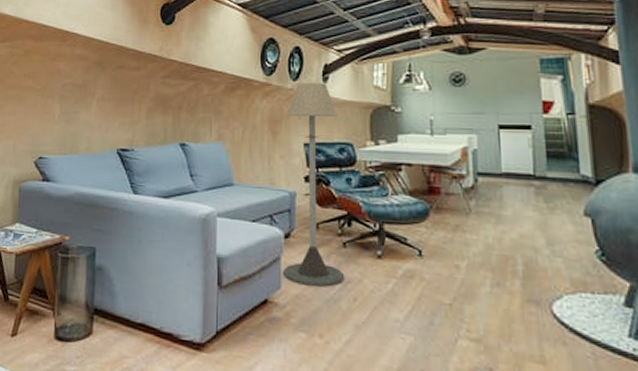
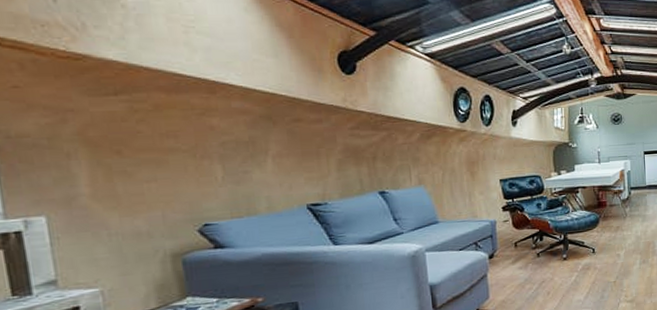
floor lamp: present [283,83,344,288] -> none [482,127,539,292]

